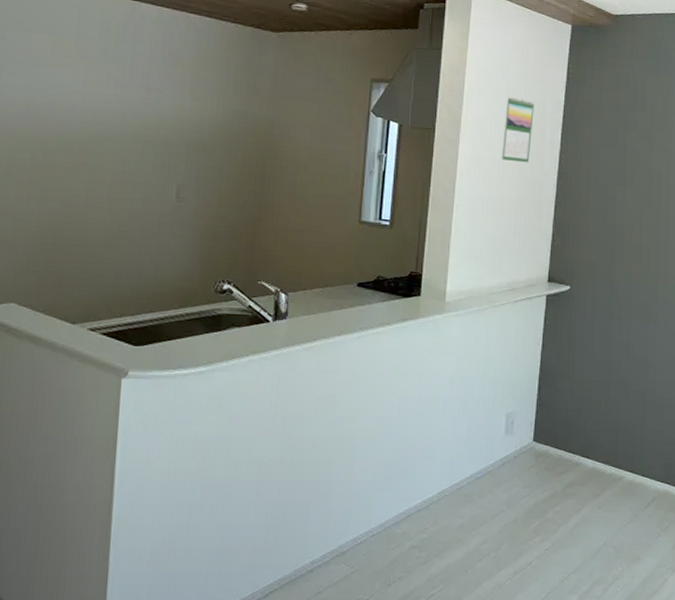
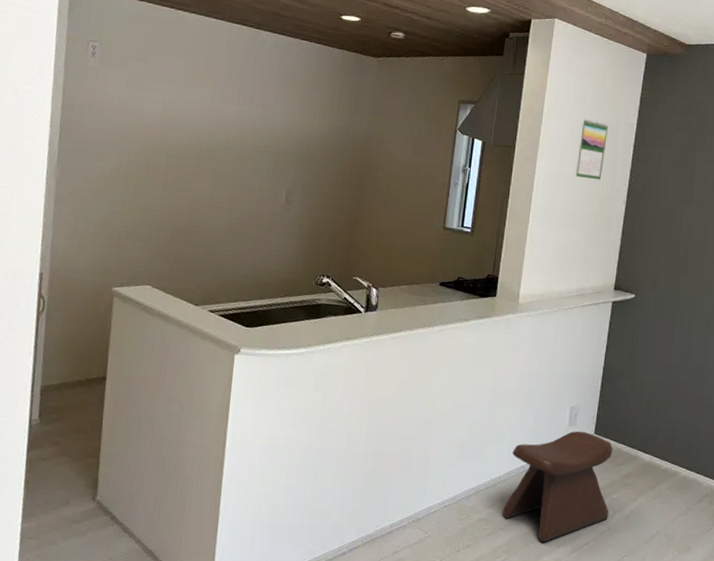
stool: none [437,439,554,566] -> present [503,431,613,542]

